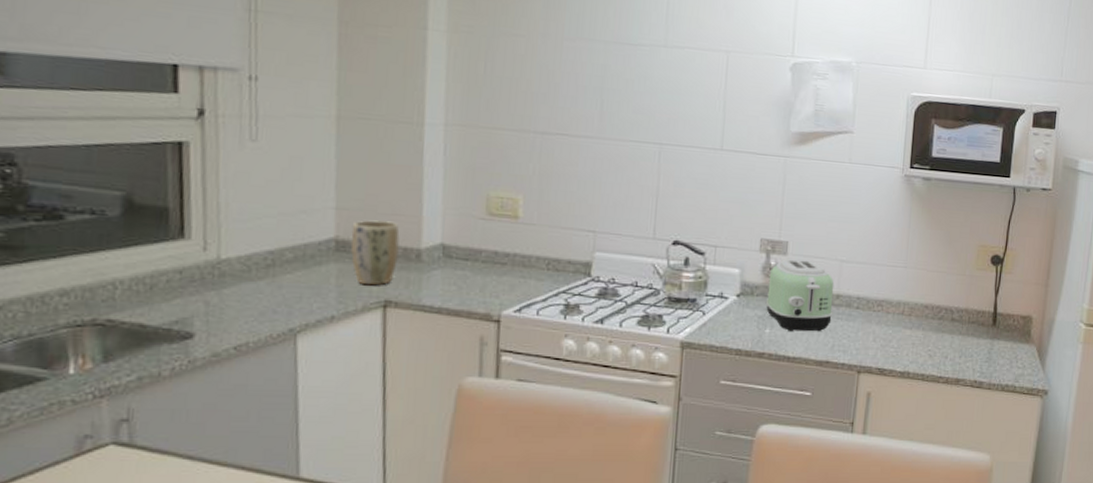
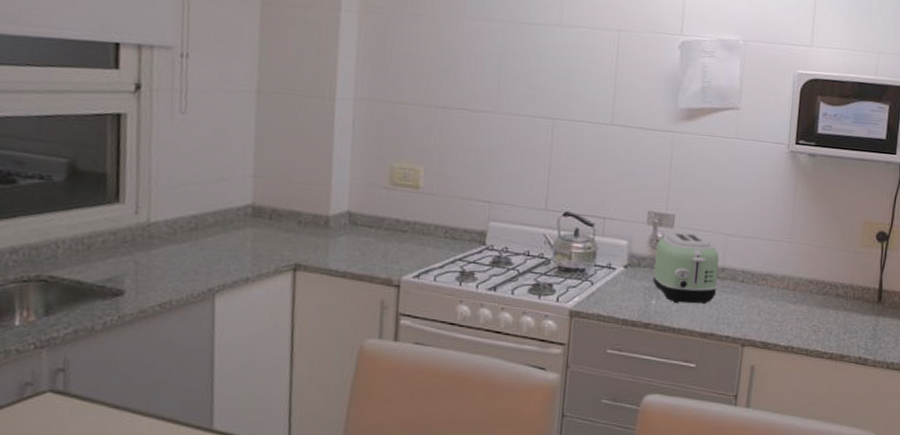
plant pot: present [351,219,400,286] -> none [266,187,310,250]

